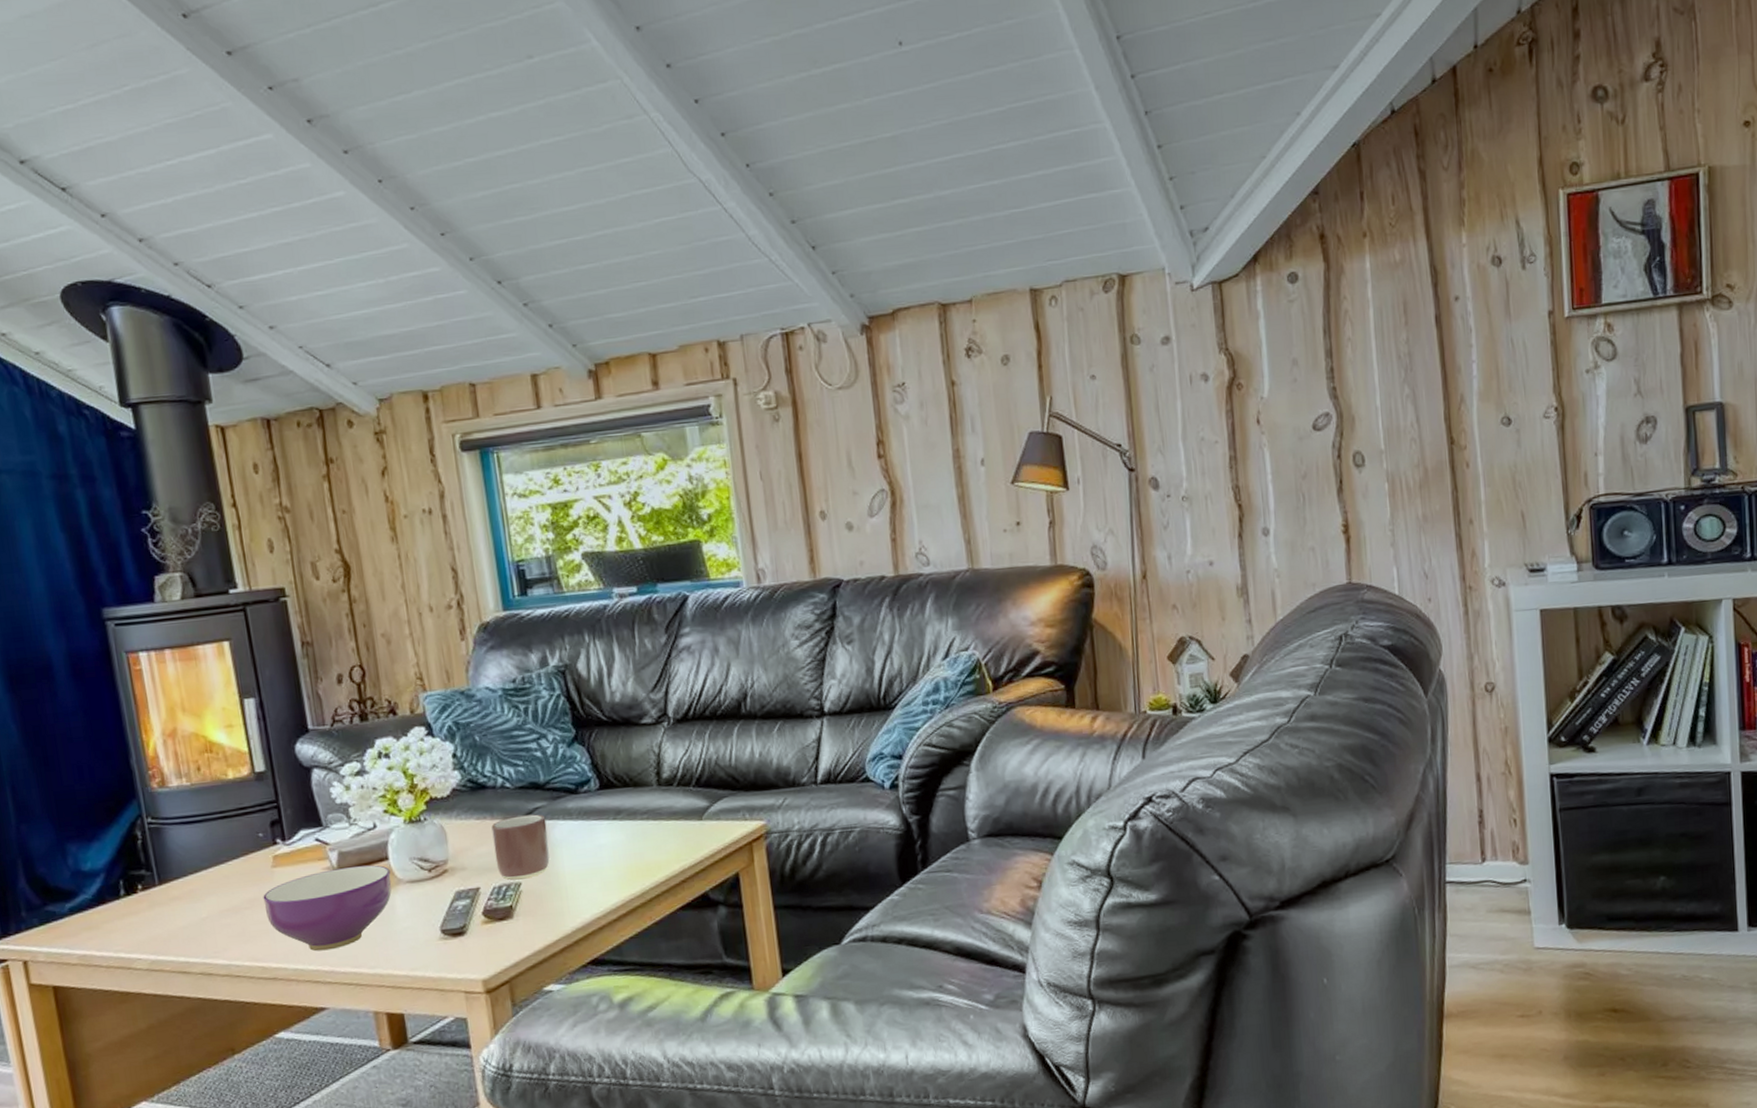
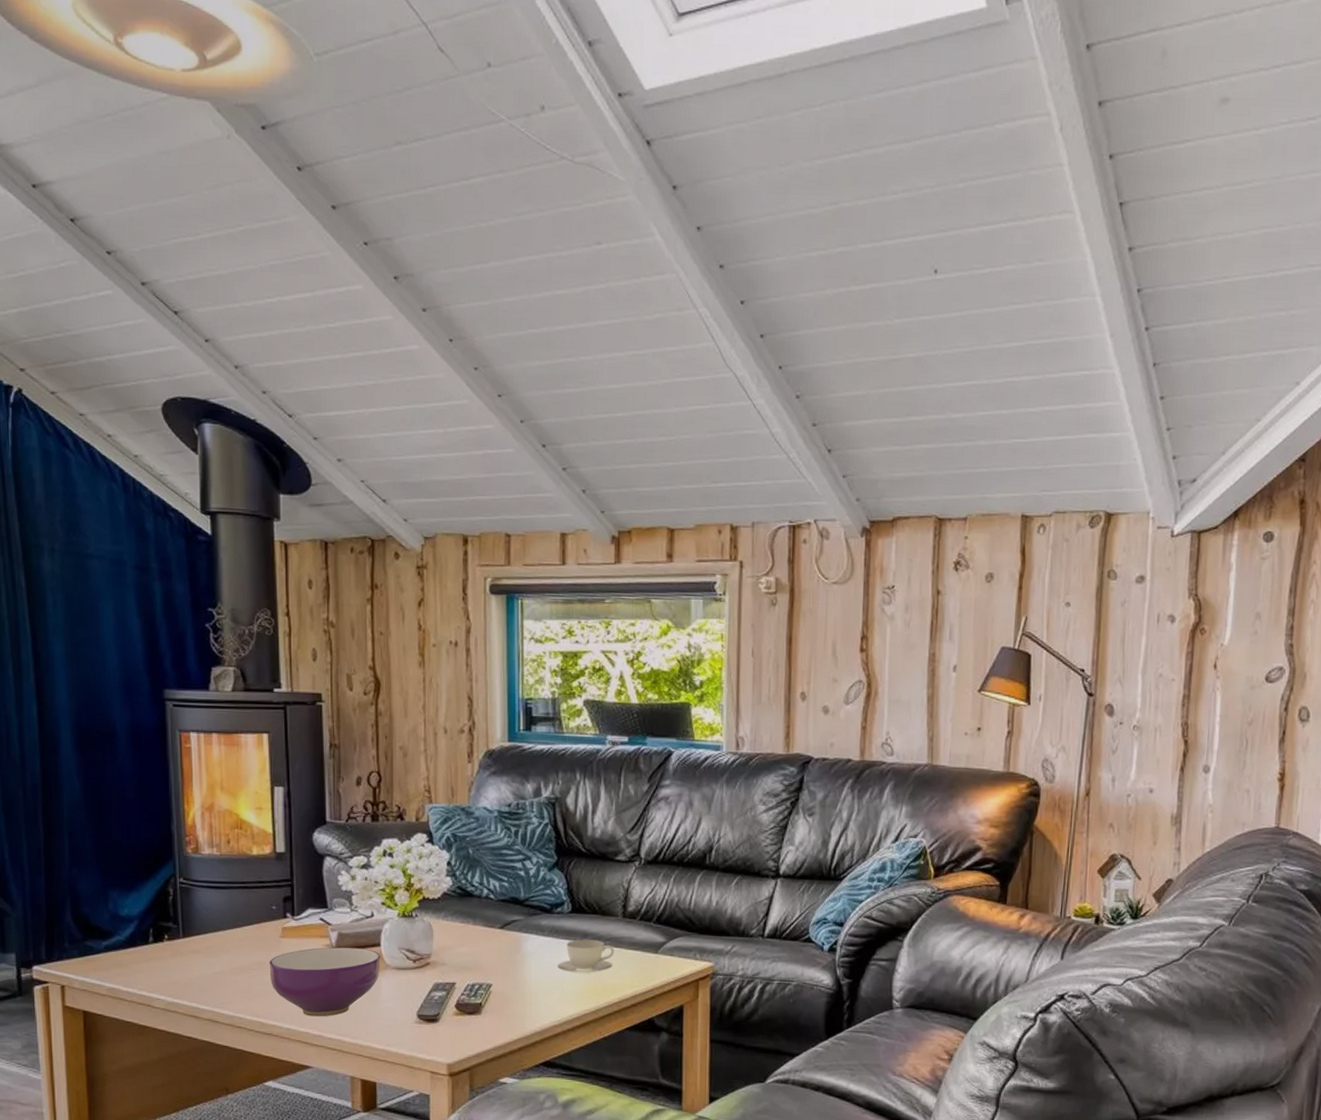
mug: present [491,814,550,881] -> none [473,925,521,982]
teacup: none [592,815,654,856] -> present [557,939,614,973]

